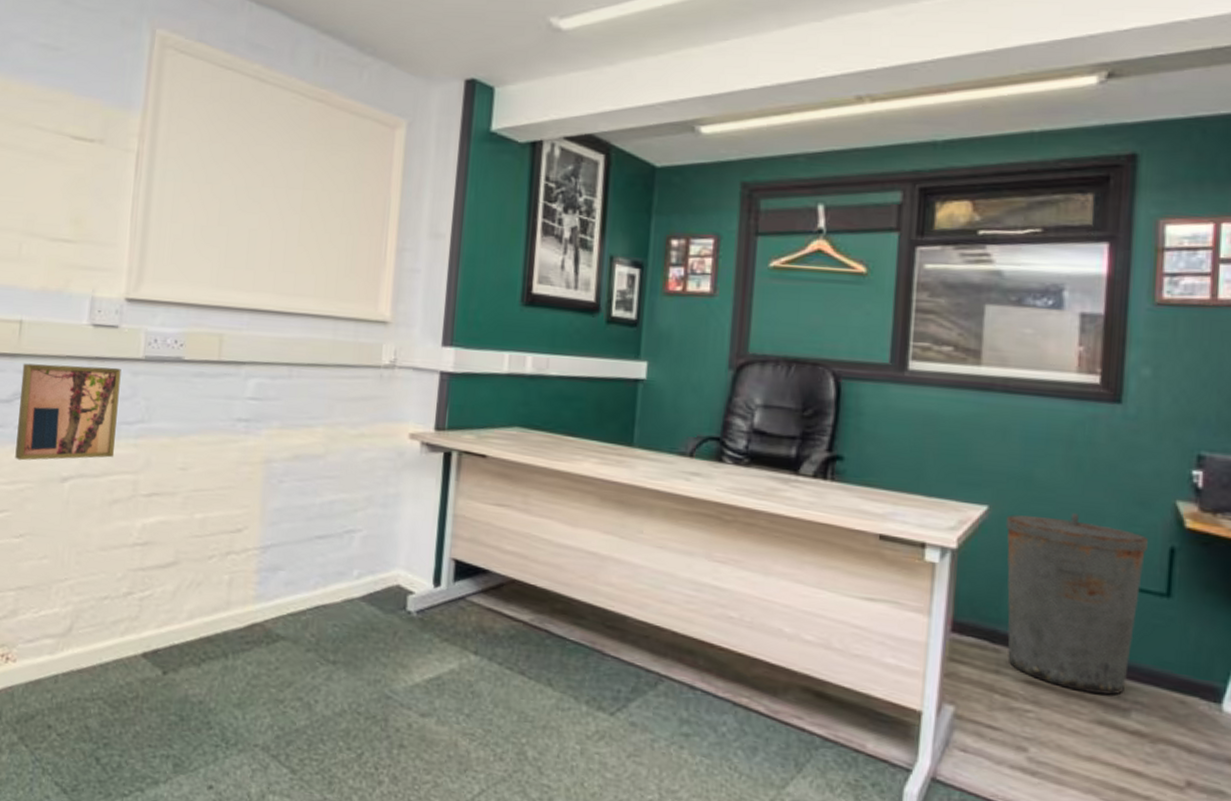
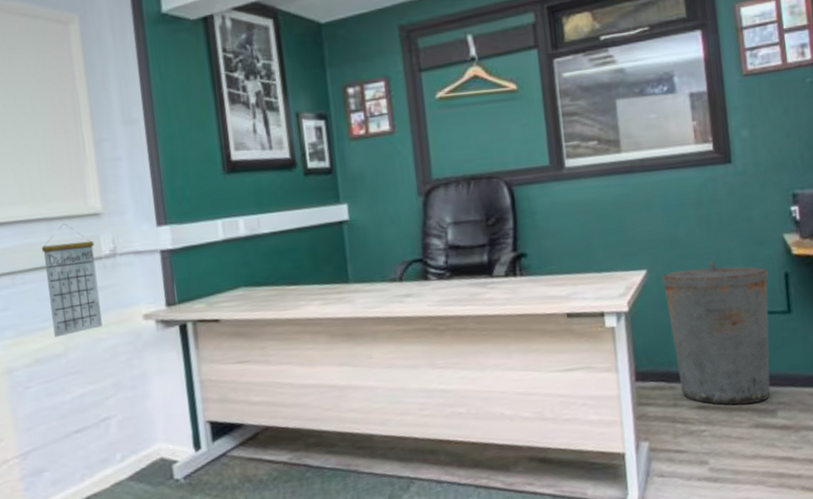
calendar: none [318,325,376,438] -> present [41,224,103,338]

